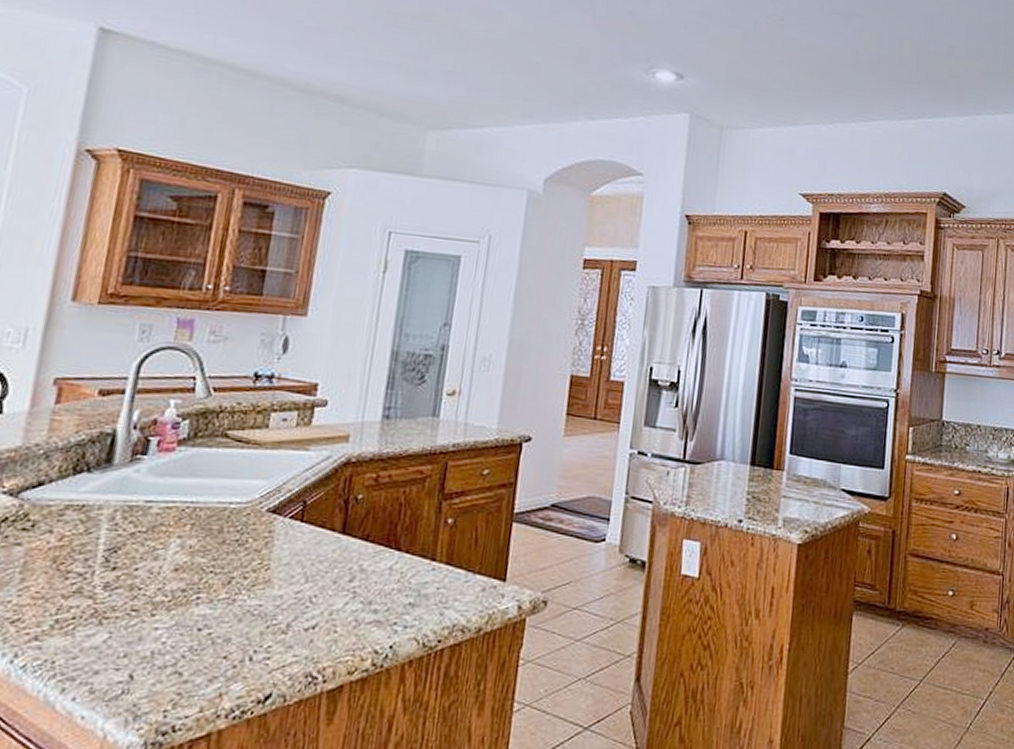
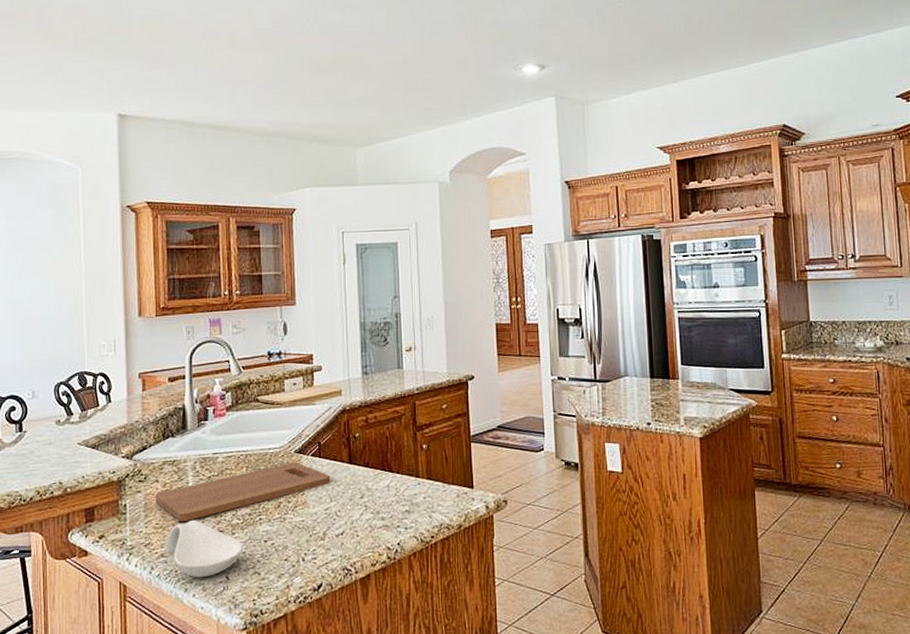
spoon rest: none [41,590,164,675] -> present [165,519,243,578]
cutting board: none [42,524,313,592] -> present [155,462,331,521]

